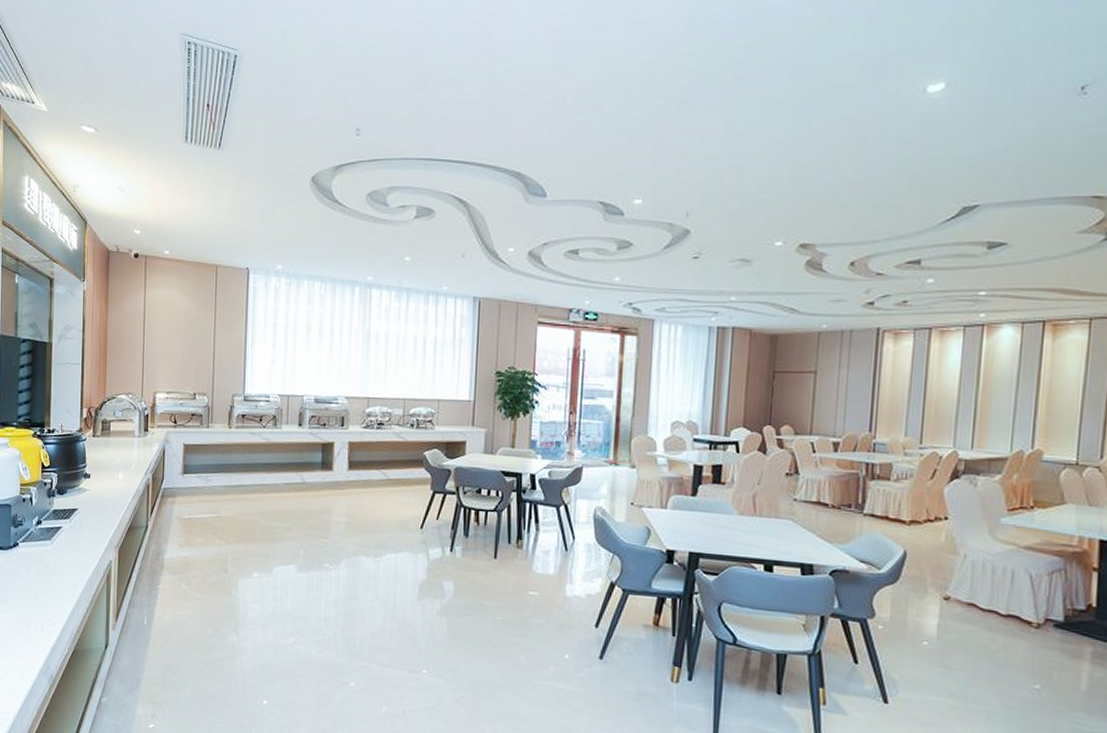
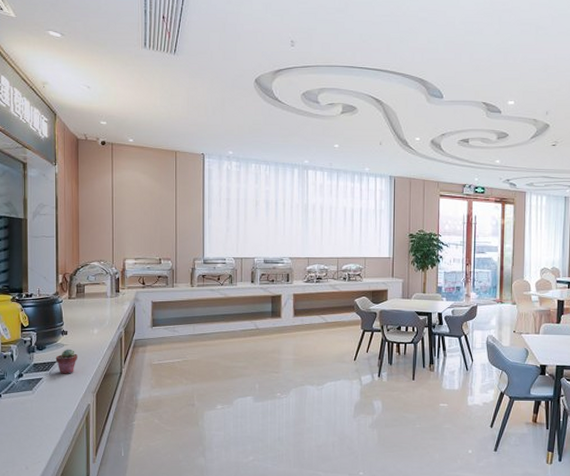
potted succulent: none [76,494,101,524] -> present [55,349,78,374]

